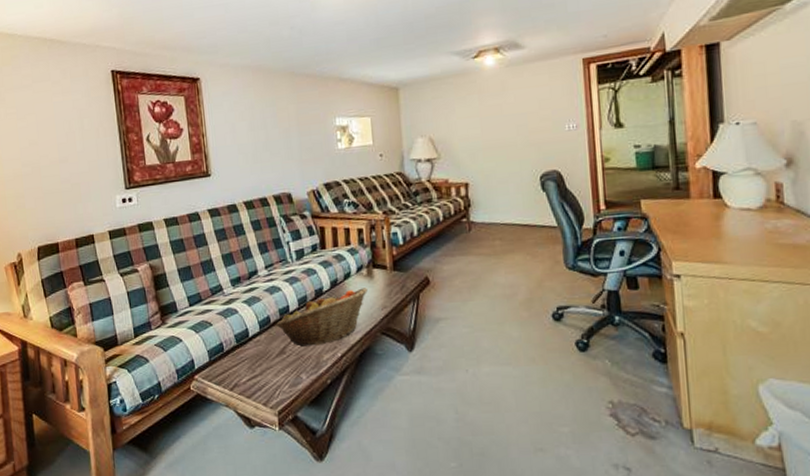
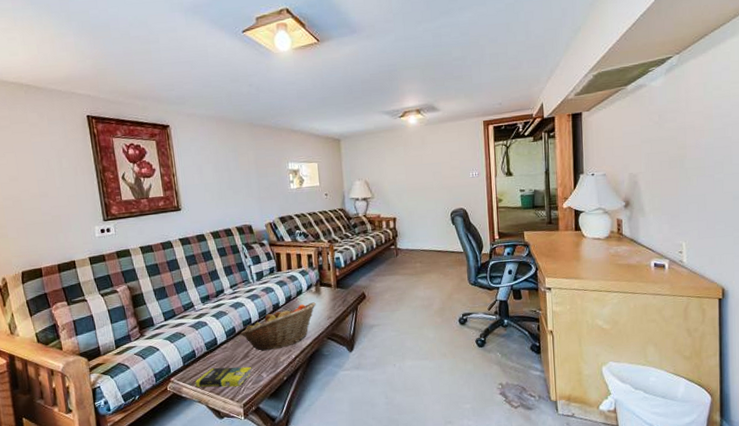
book: none [222,364,289,390] -> present [195,366,252,388]

